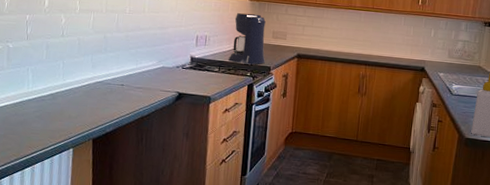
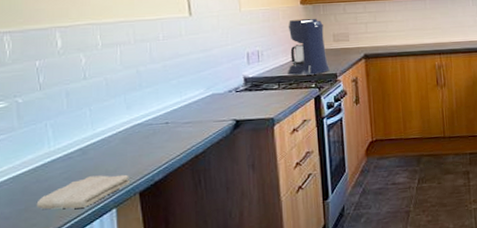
washcloth: none [12,118,87,143] -> present [36,174,129,210]

